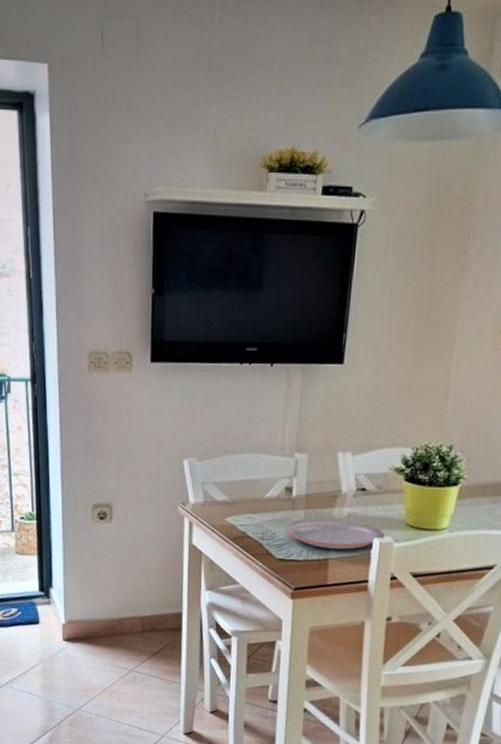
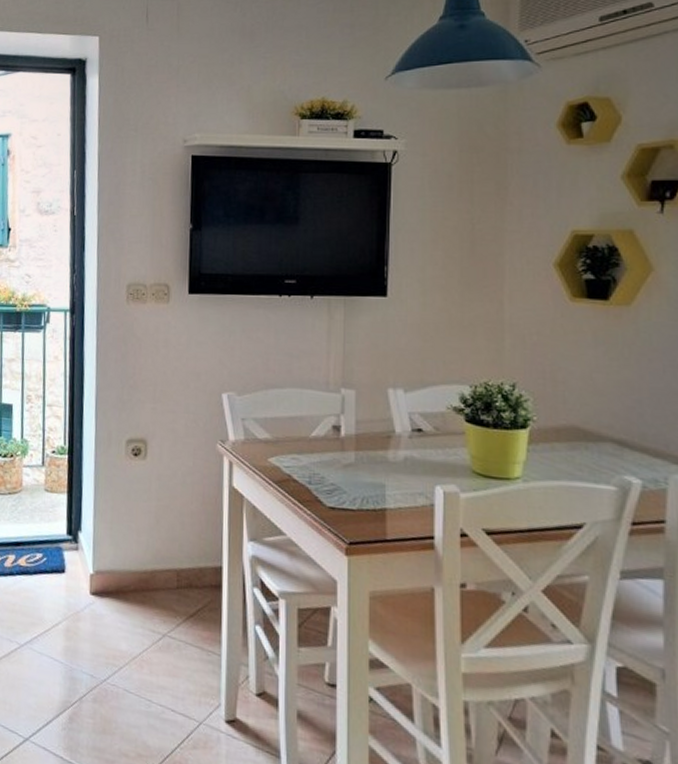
plate: present [286,520,385,550] -> none [336,464,448,499]

